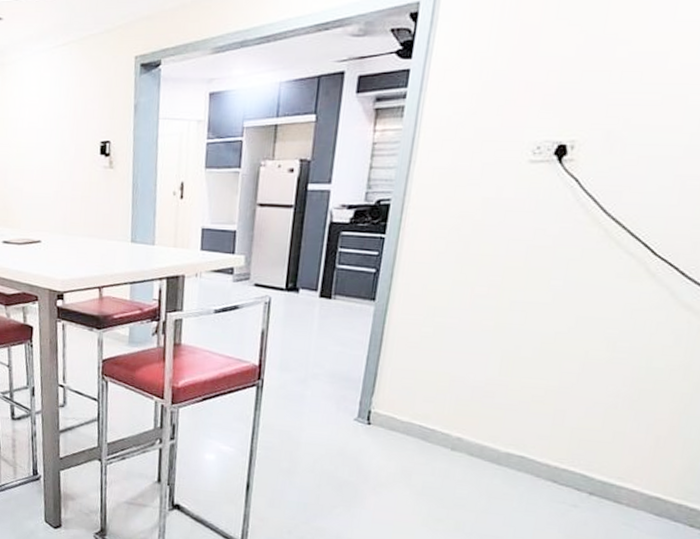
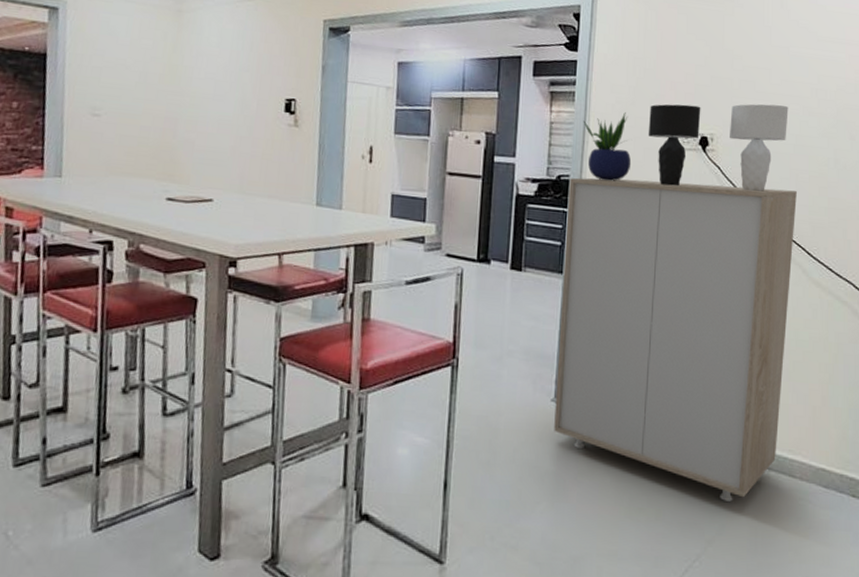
storage cabinet: none [355,199,679,521] -> present [554,177,797,502]
potted plant: none [411,124,467,203] -> present [583,112,632,181]
table lamp: none [489,98,687,206] -> present [648,104,789,192]

